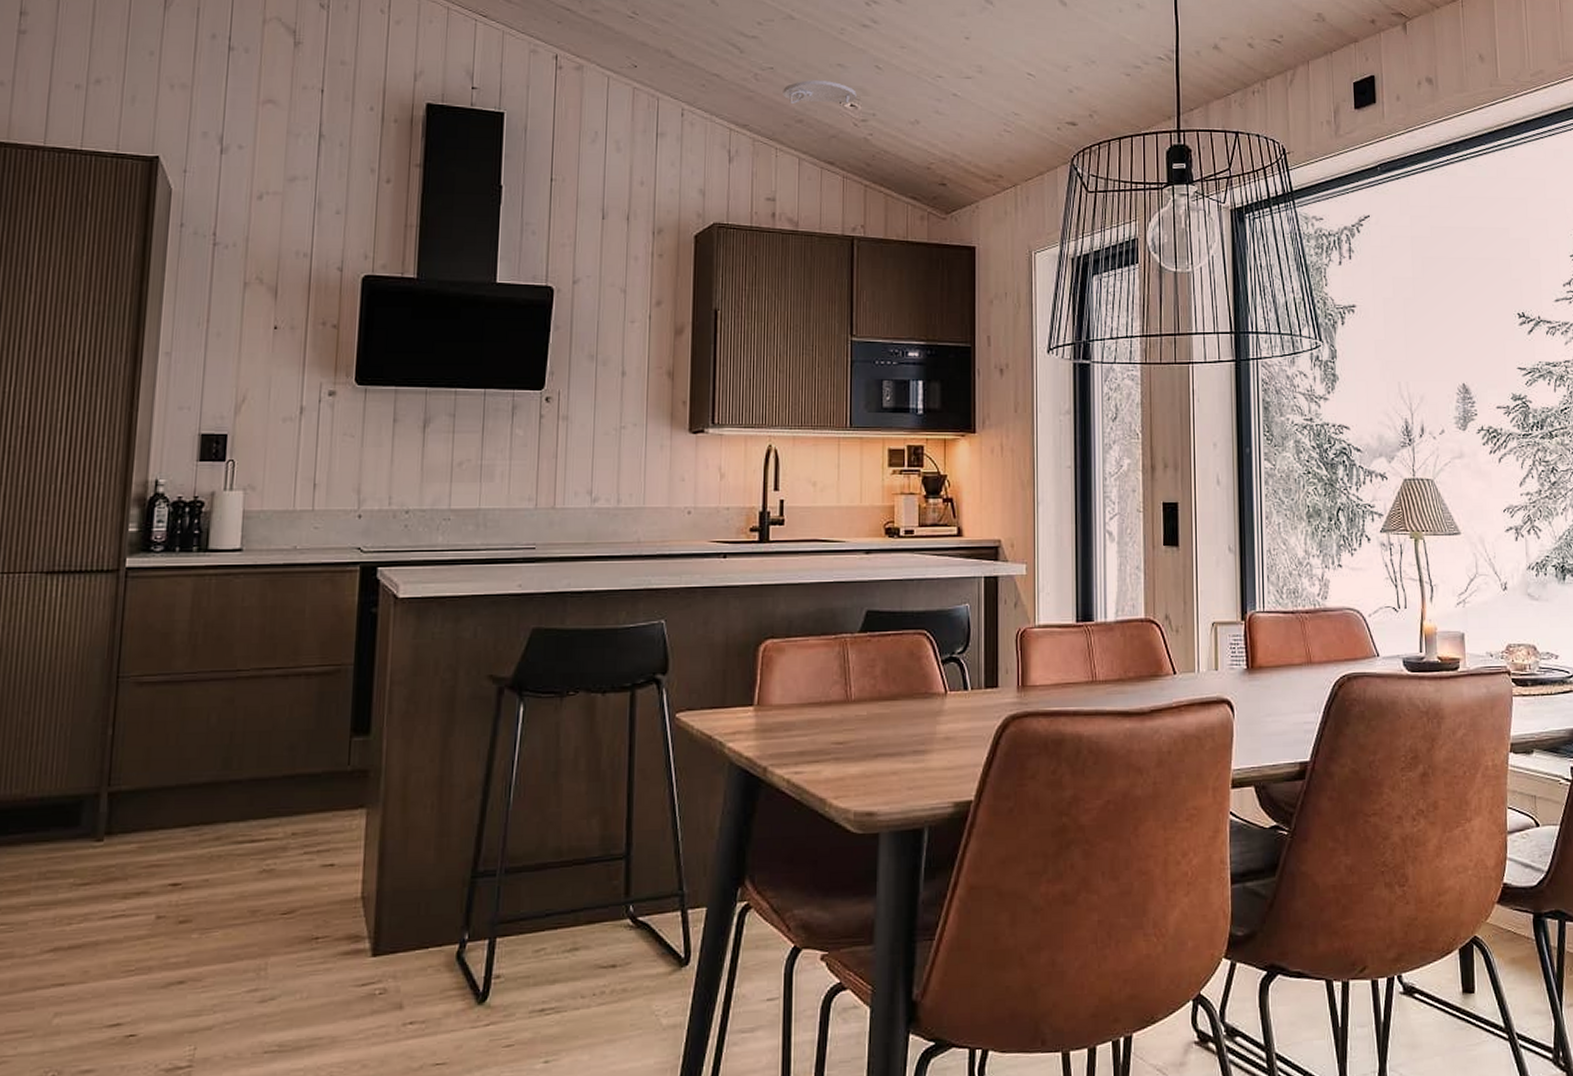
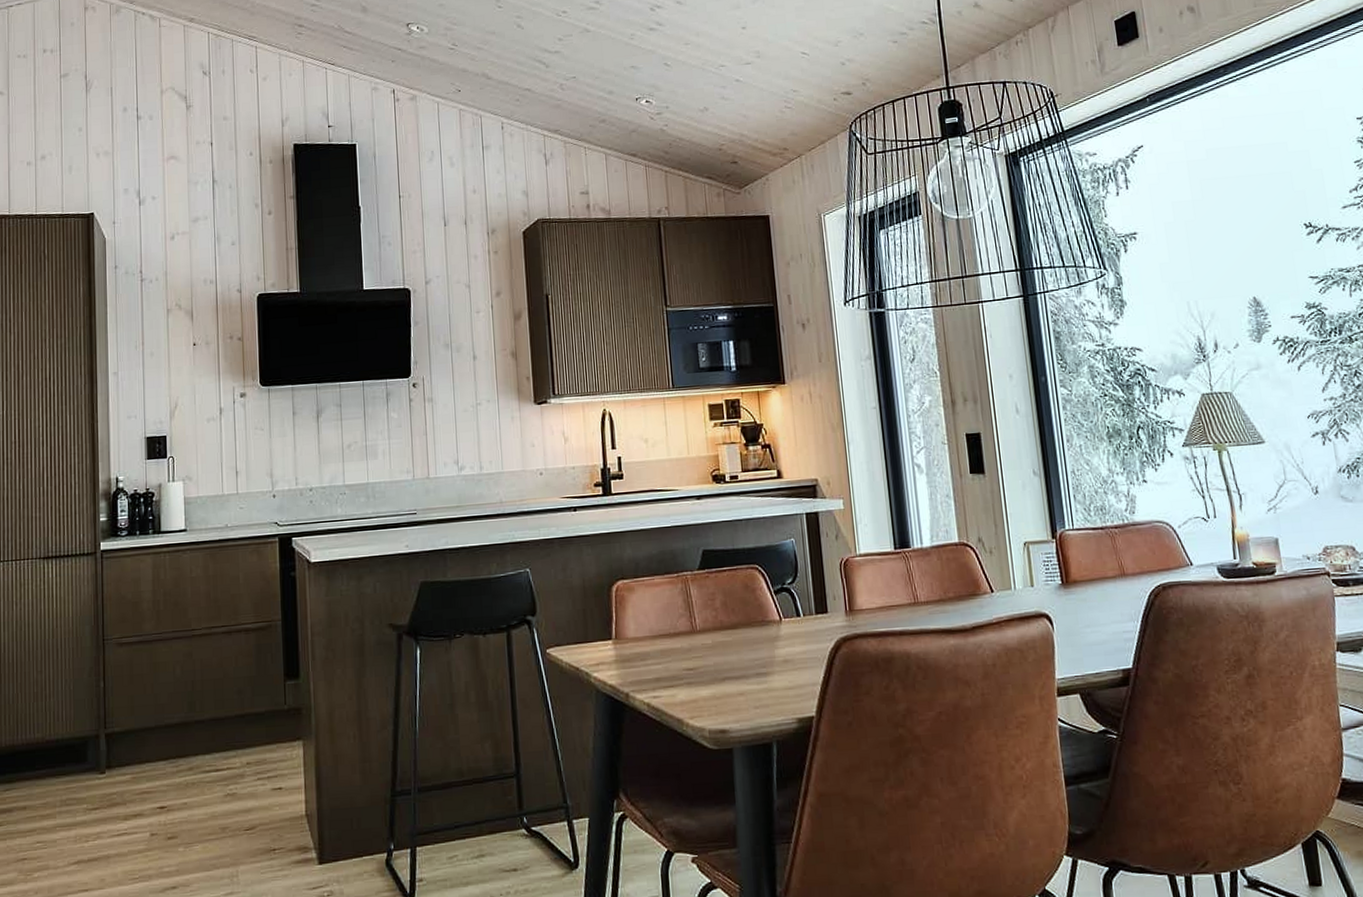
smoke detector: present [783,80,857,105] -> none [586,82,651,107]

